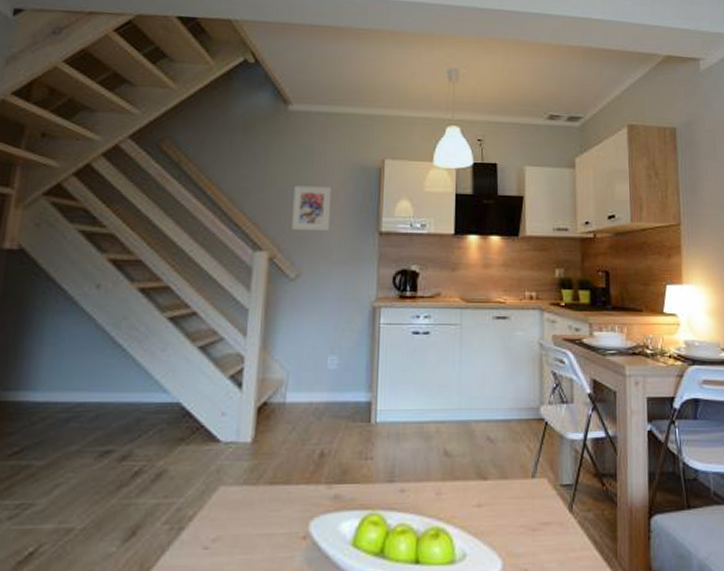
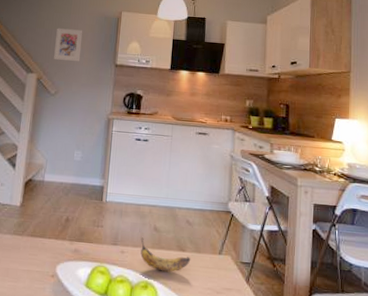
banana: none [426,465,496,511] -> present [140,236,191,272]

